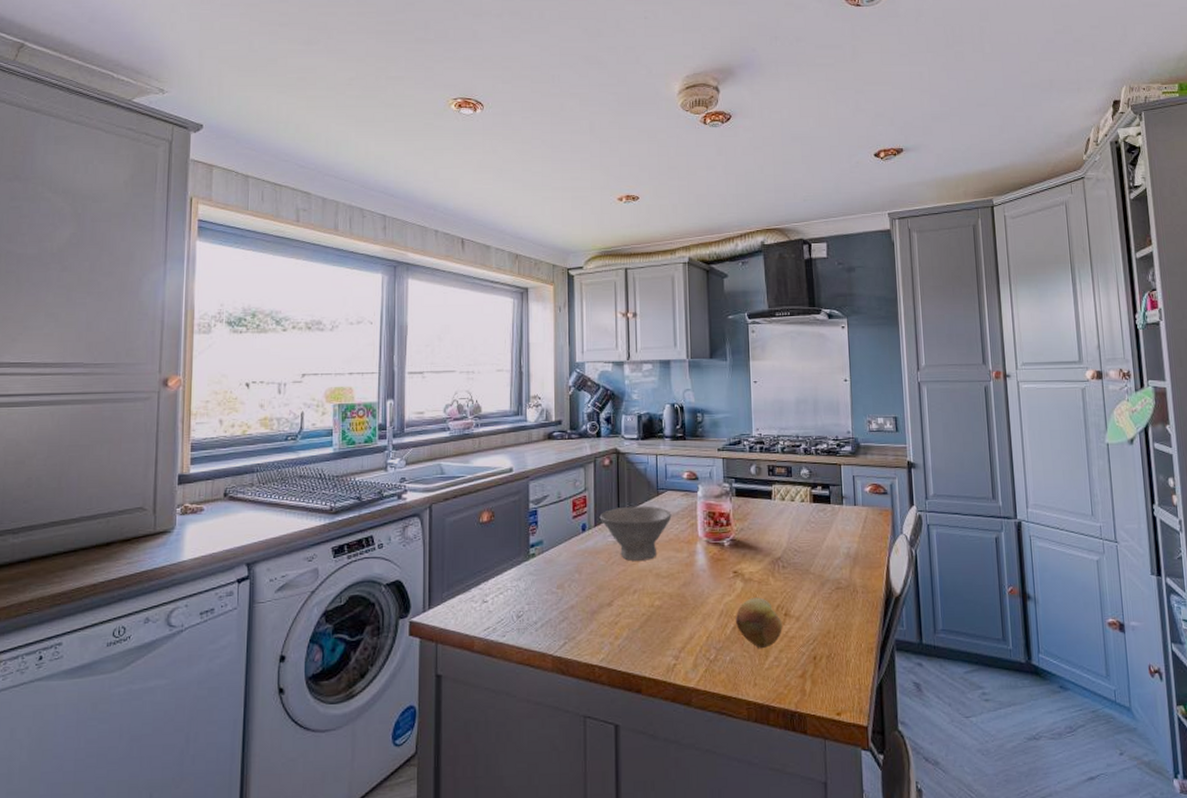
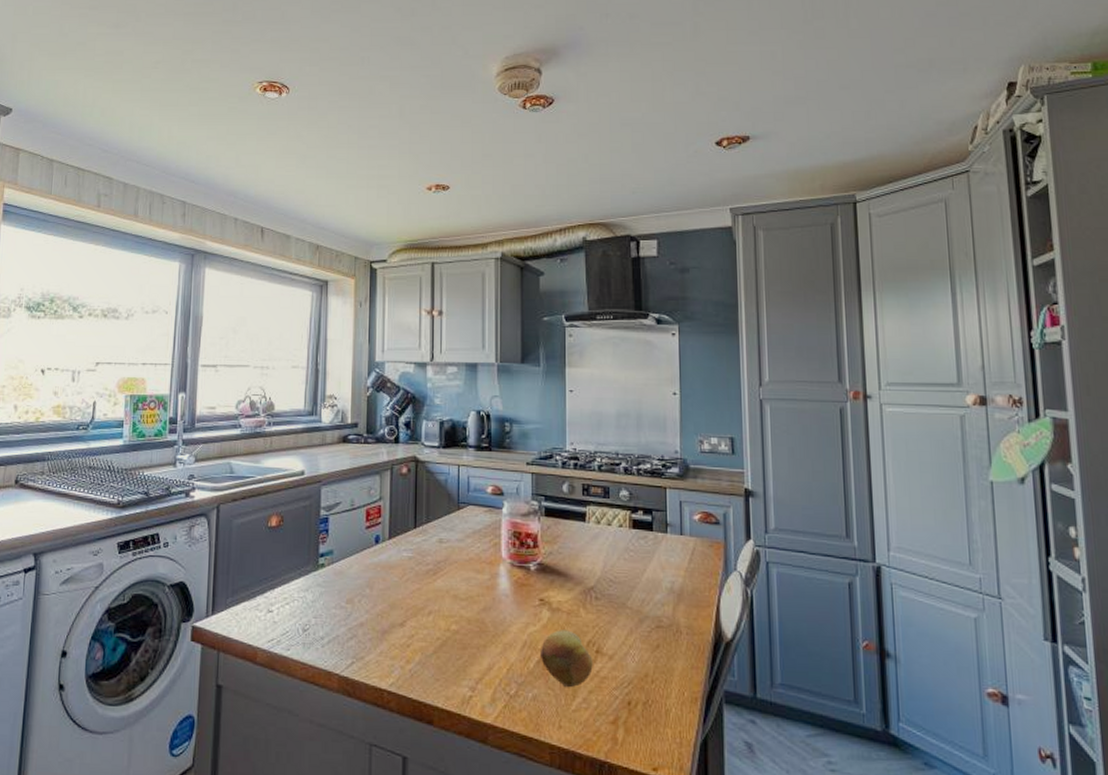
bowl: present [599,506,672,561] -> none [394,519,473,580]

